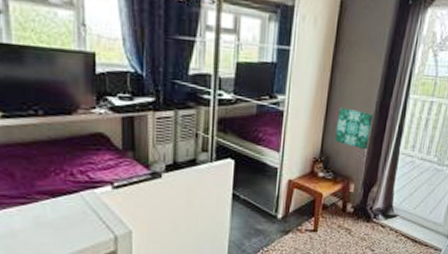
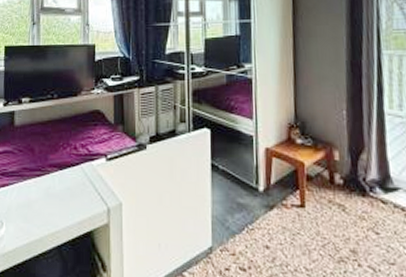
wall art: present [335,107,373,150] -> none [307,70,347,112]

